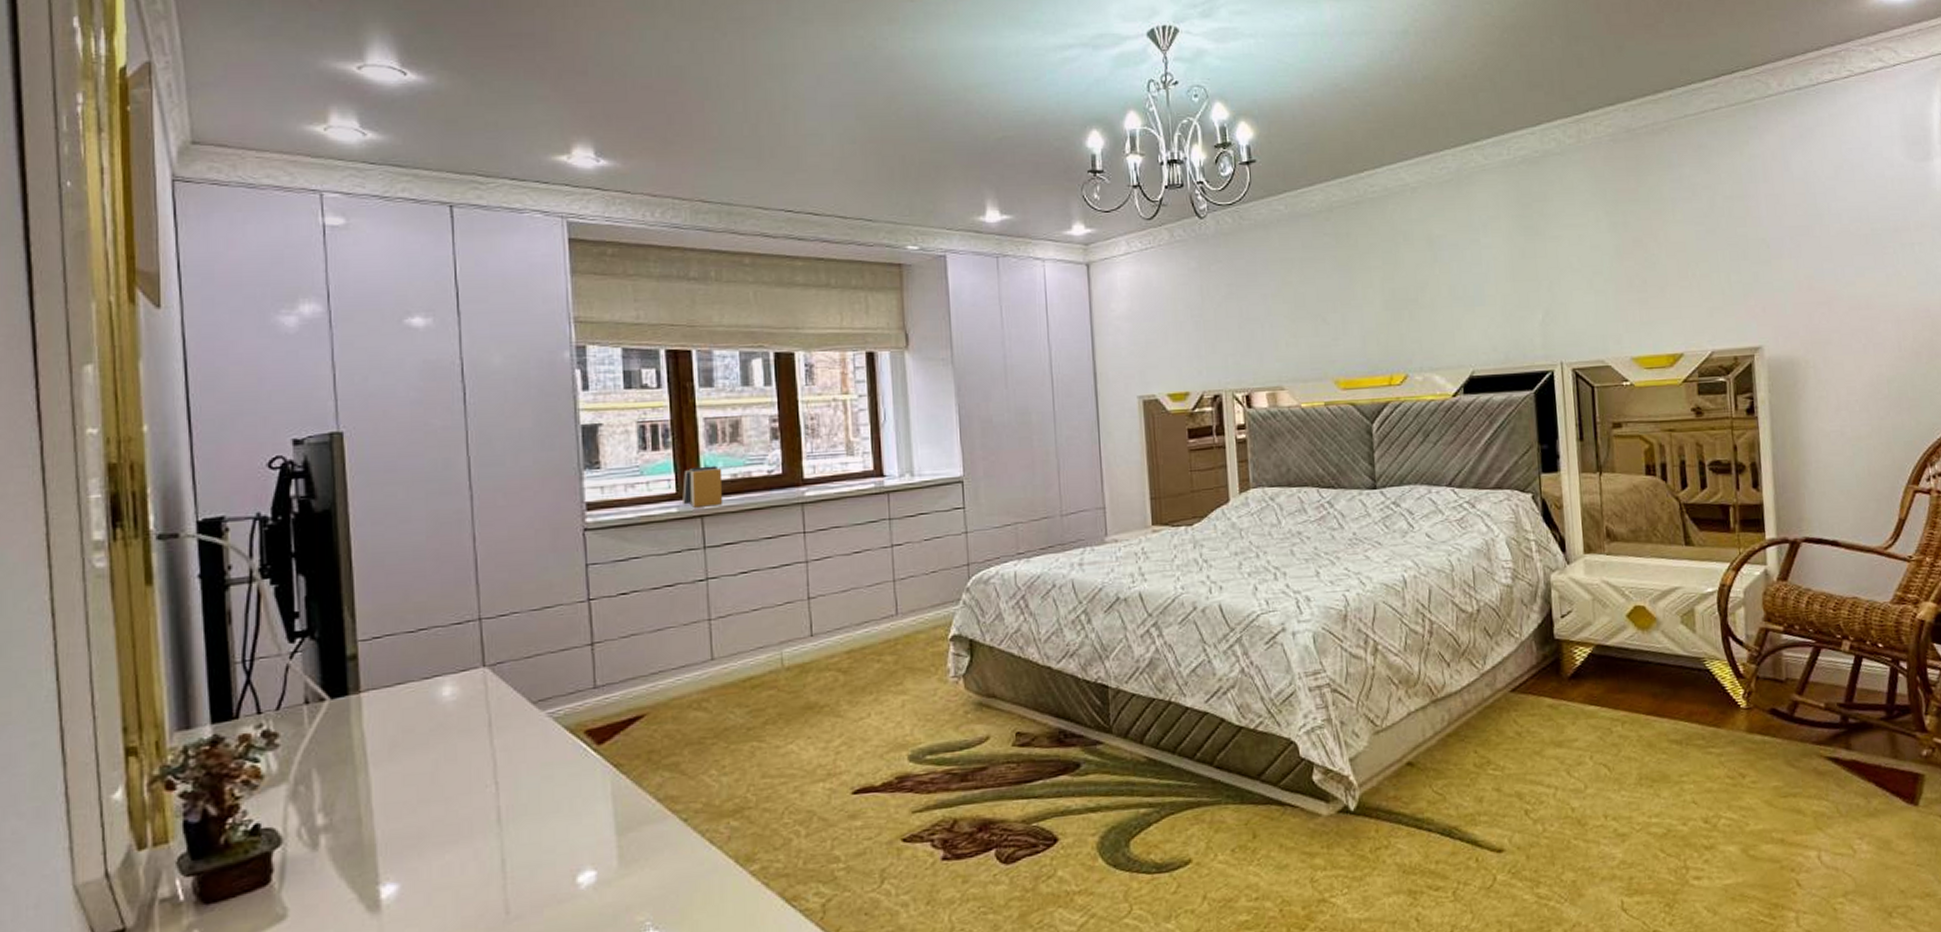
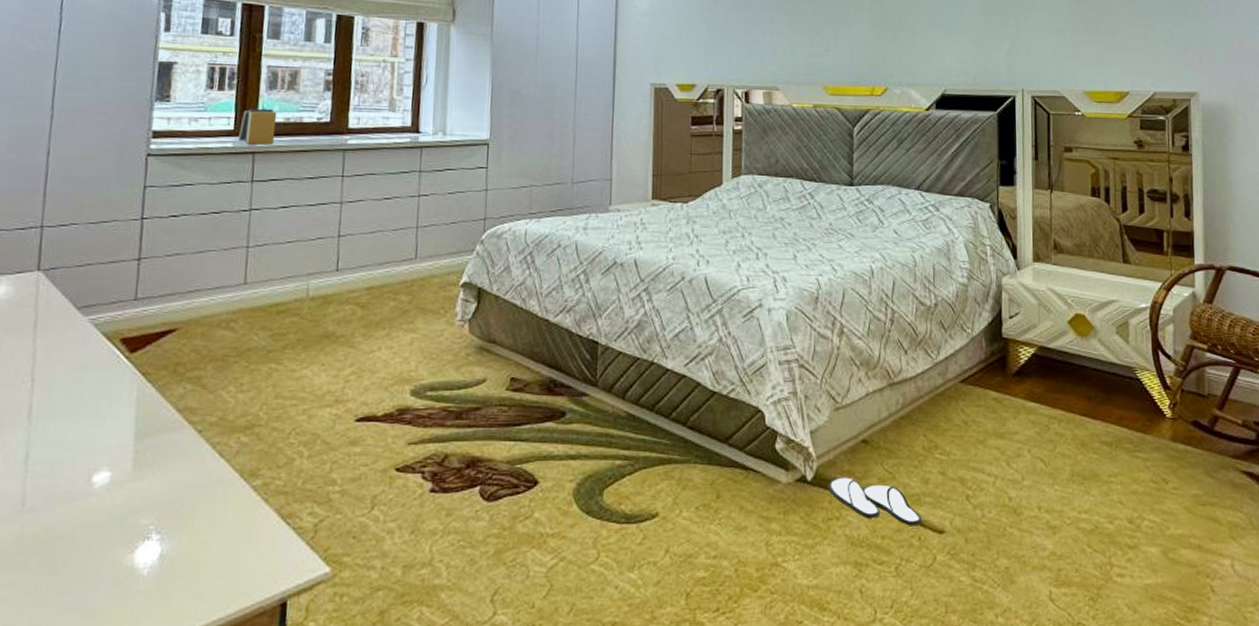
slippers: none [1373,803,1478,848] -> present [828,477,922,526]

